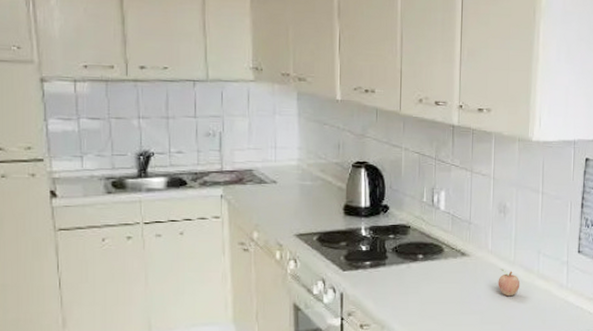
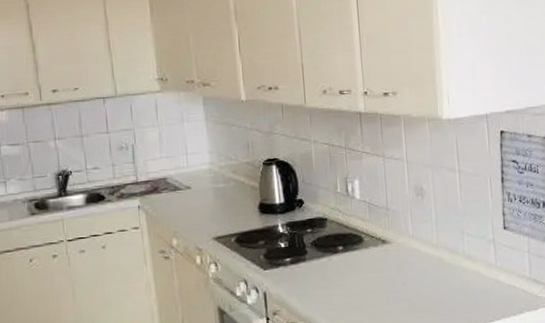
fruit: present [498,269,520,297] -> none [423,253,447,281]

